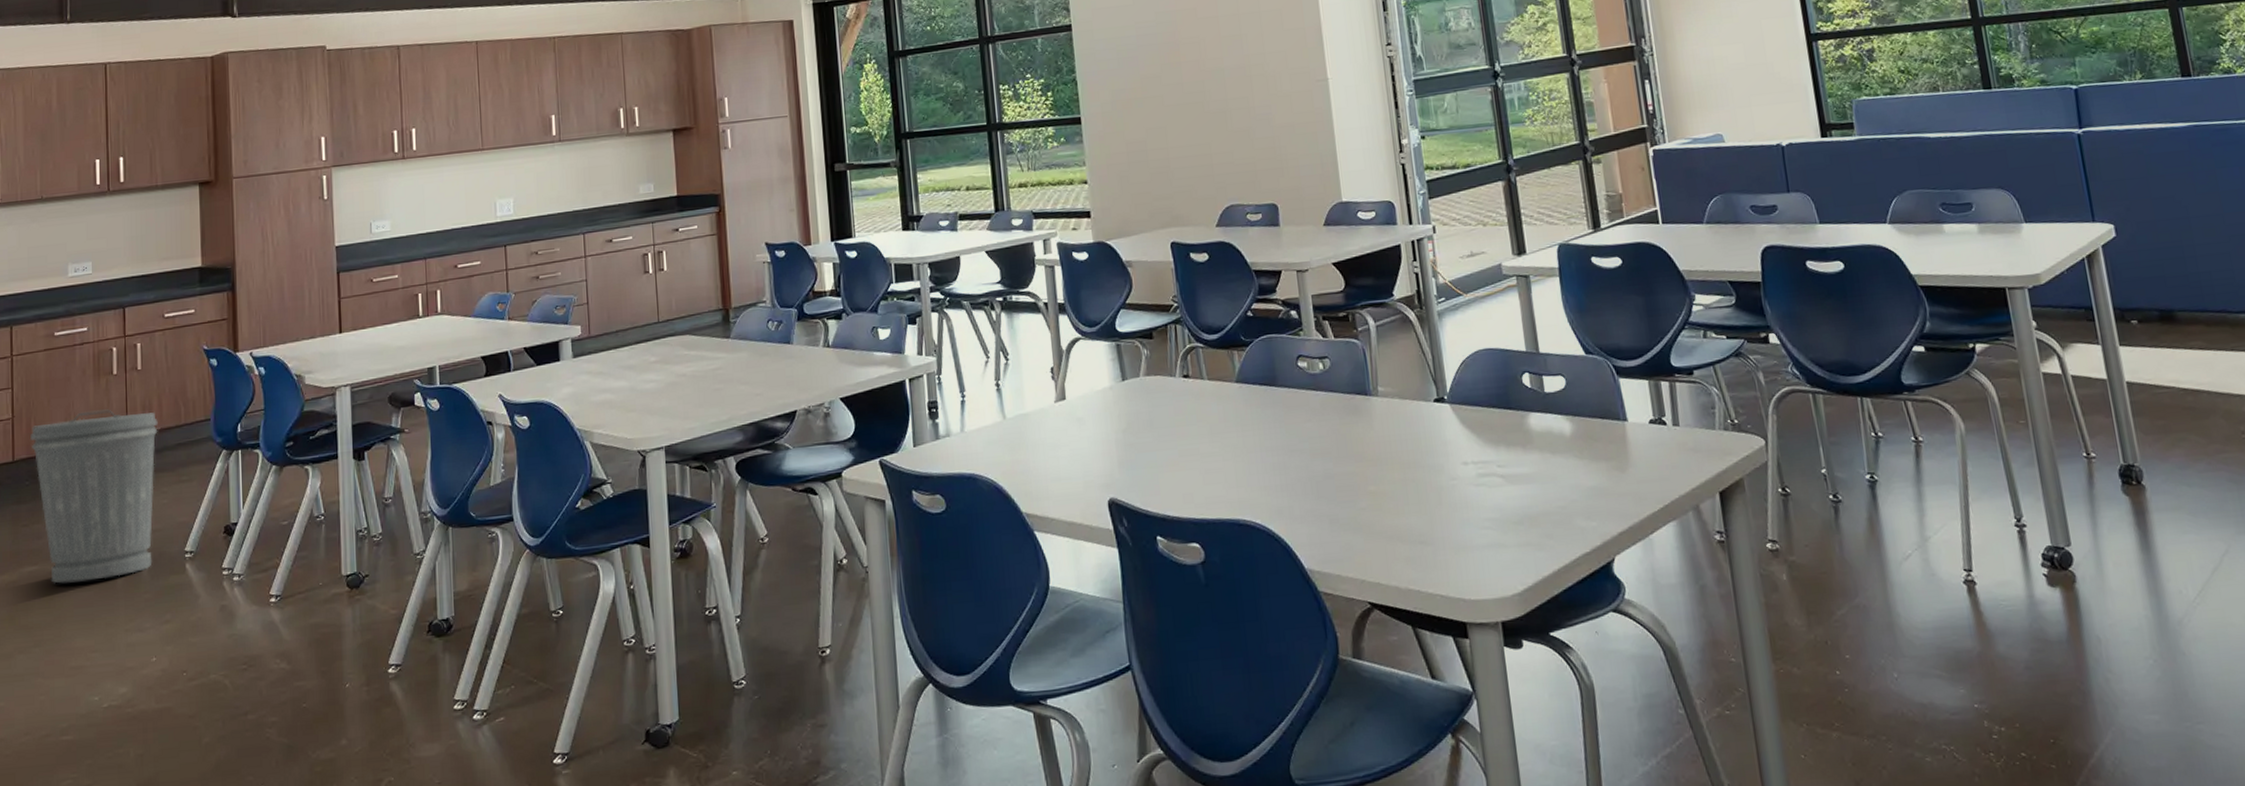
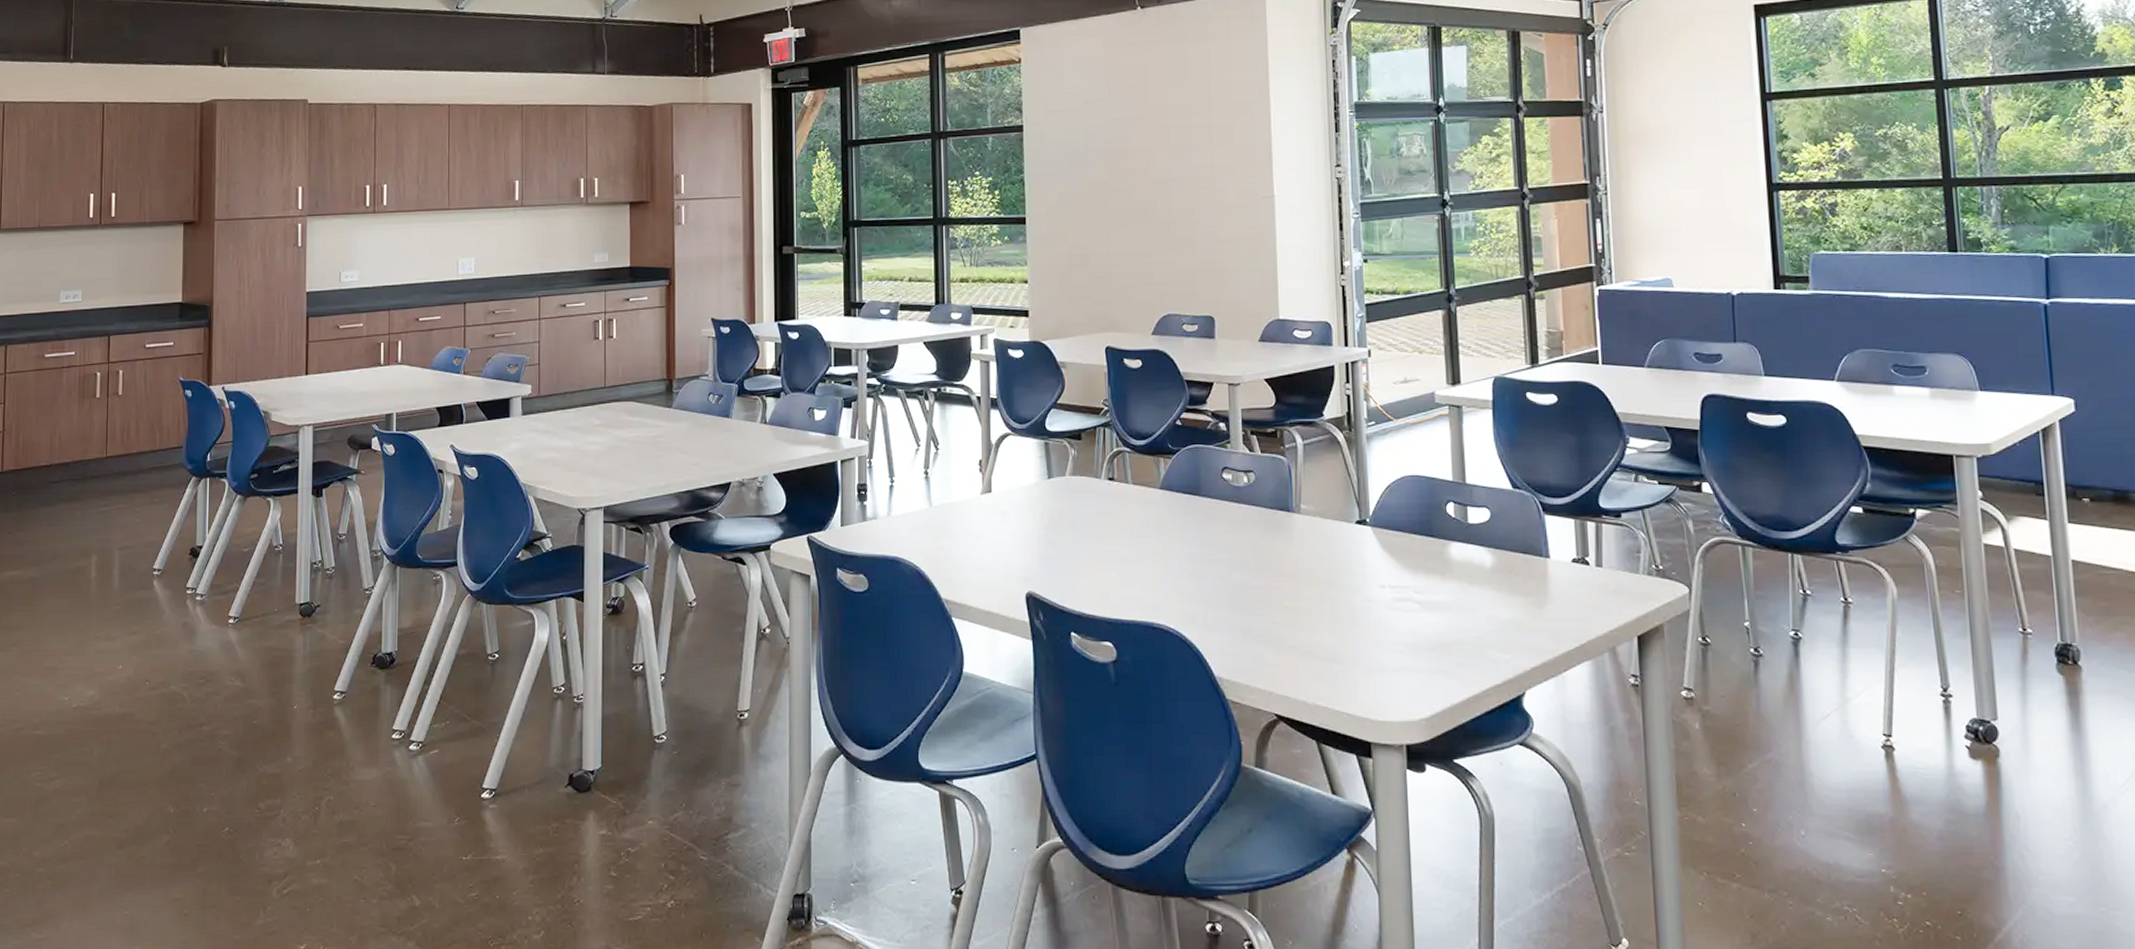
trash can: present [30,409,158,584] -> none [18,430,135,589]

